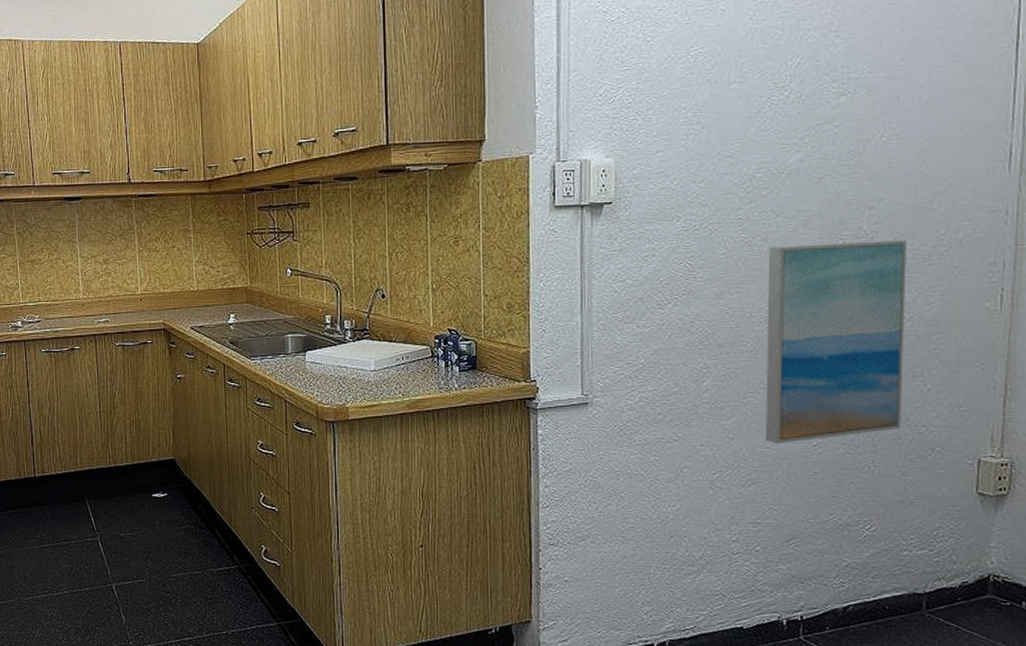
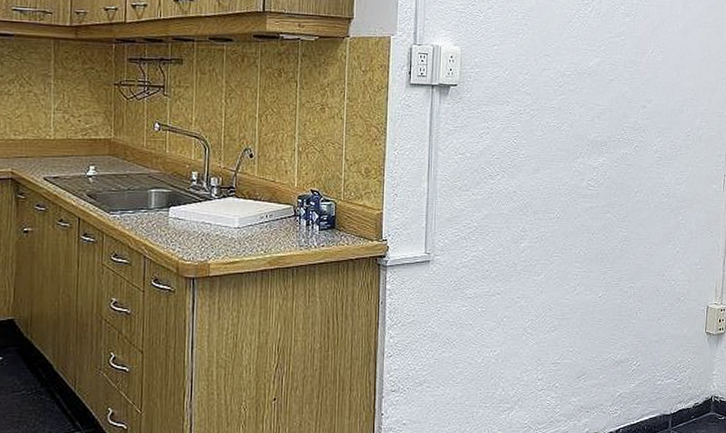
wall art: present [765,240,908,444] -> none [565,132,667,295]

